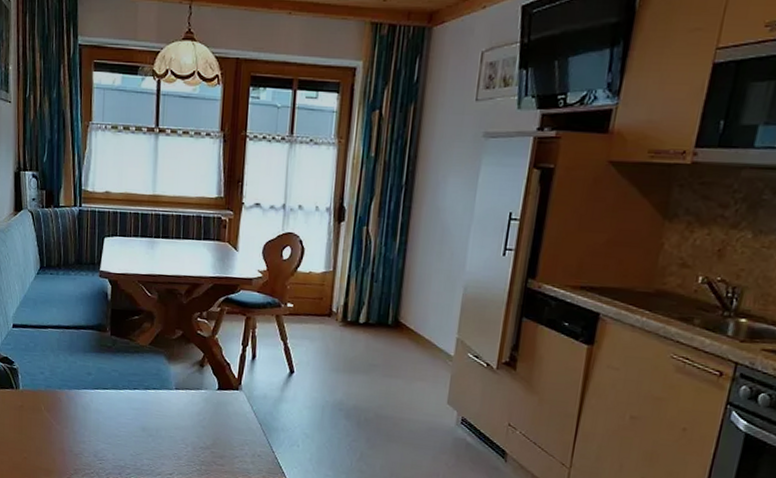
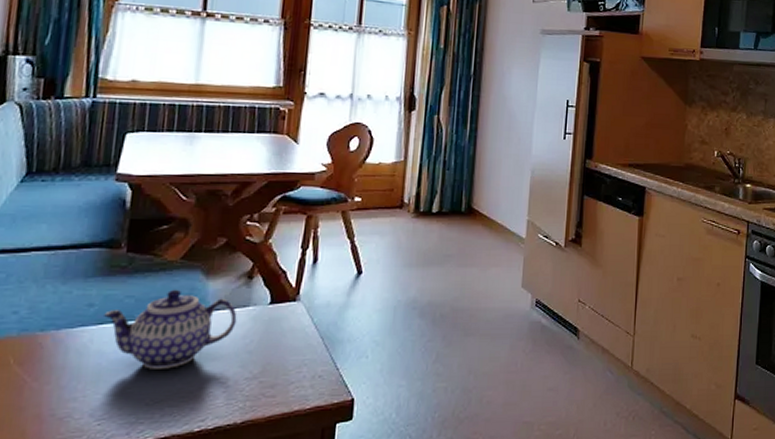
teapot: none [99,368,193,431] -> present [104,289,237,369]

